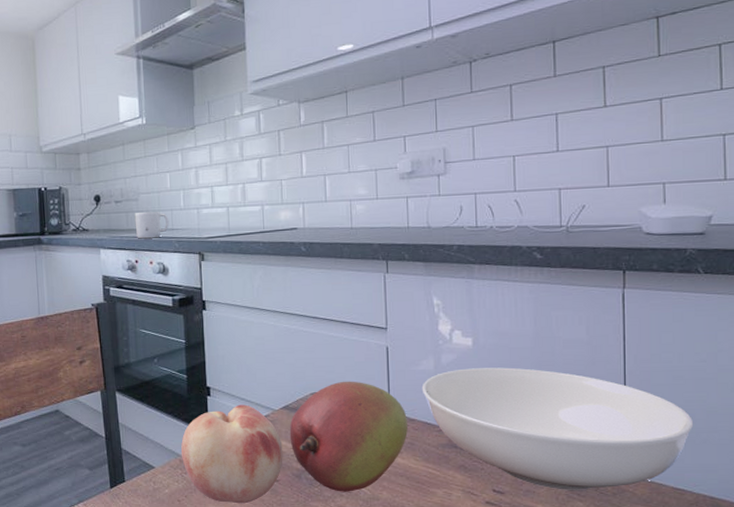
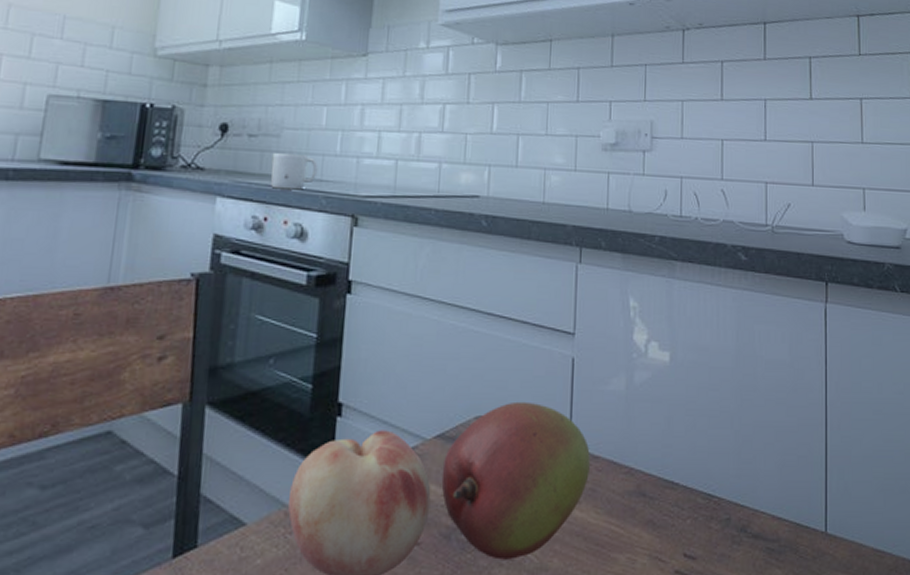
bowl: present [421,367,694,490] -> none [609,391,893,554]

